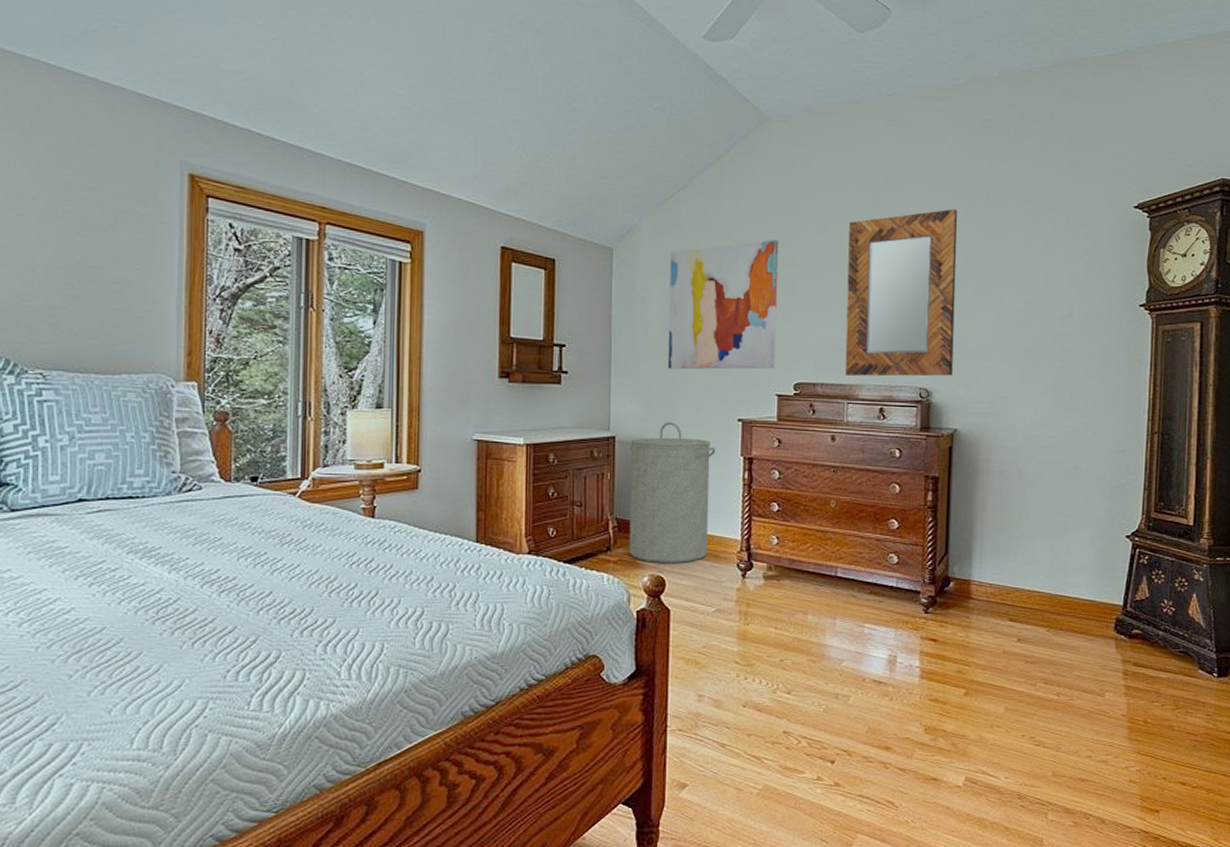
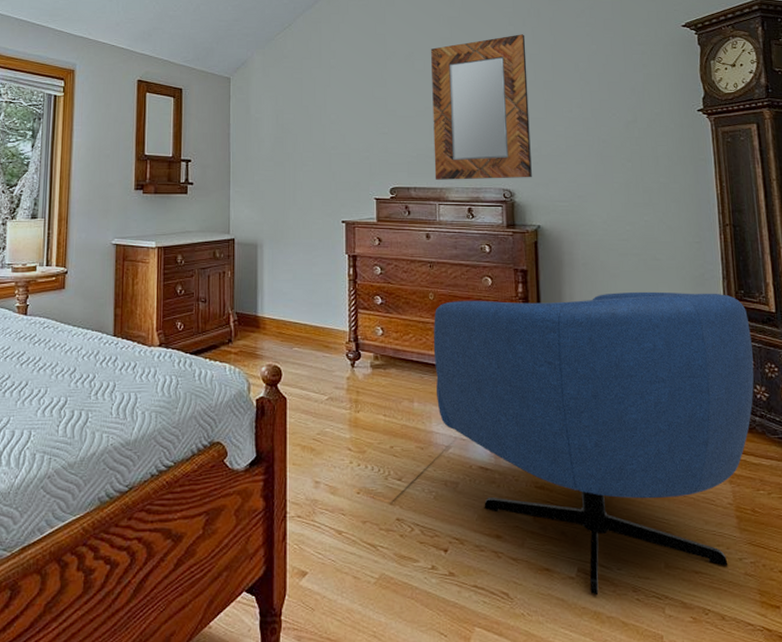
laundry hamper: present [629,422,716,563] -> none [246,225,323,353]
wall art: present [667,239,779,370] -> none [279,66,373,179]
armchair: none [832,502,1165,803] -> present [433,291,754,596]

